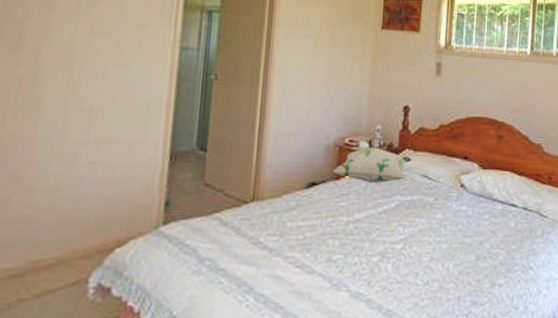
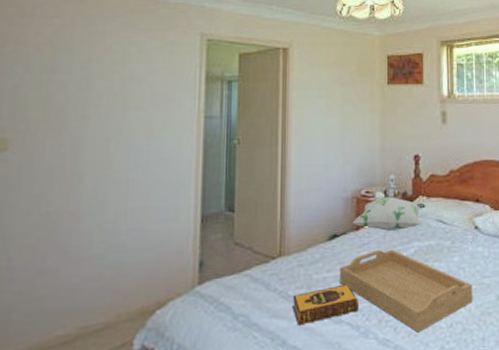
hardback book: none [263,234,333,274] -> present [293,284,358,326]
serving tray: none [314,202,453,288] -> present [340,249,473,333]

